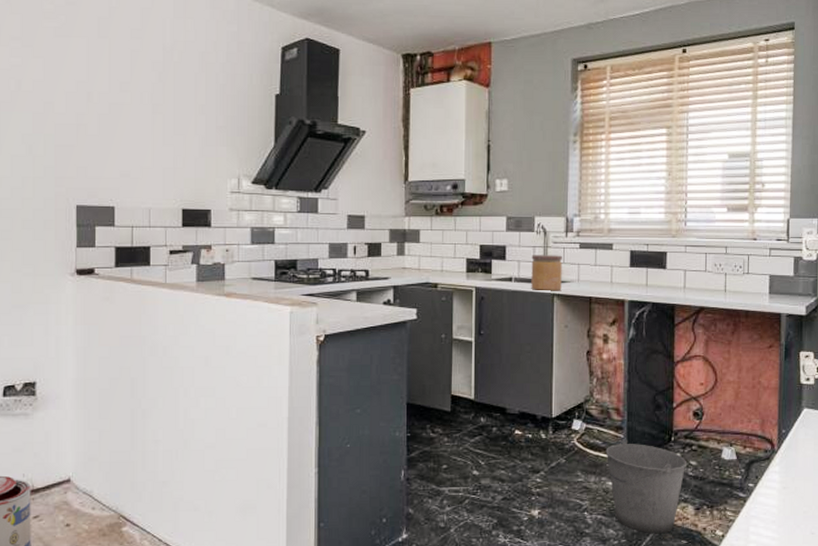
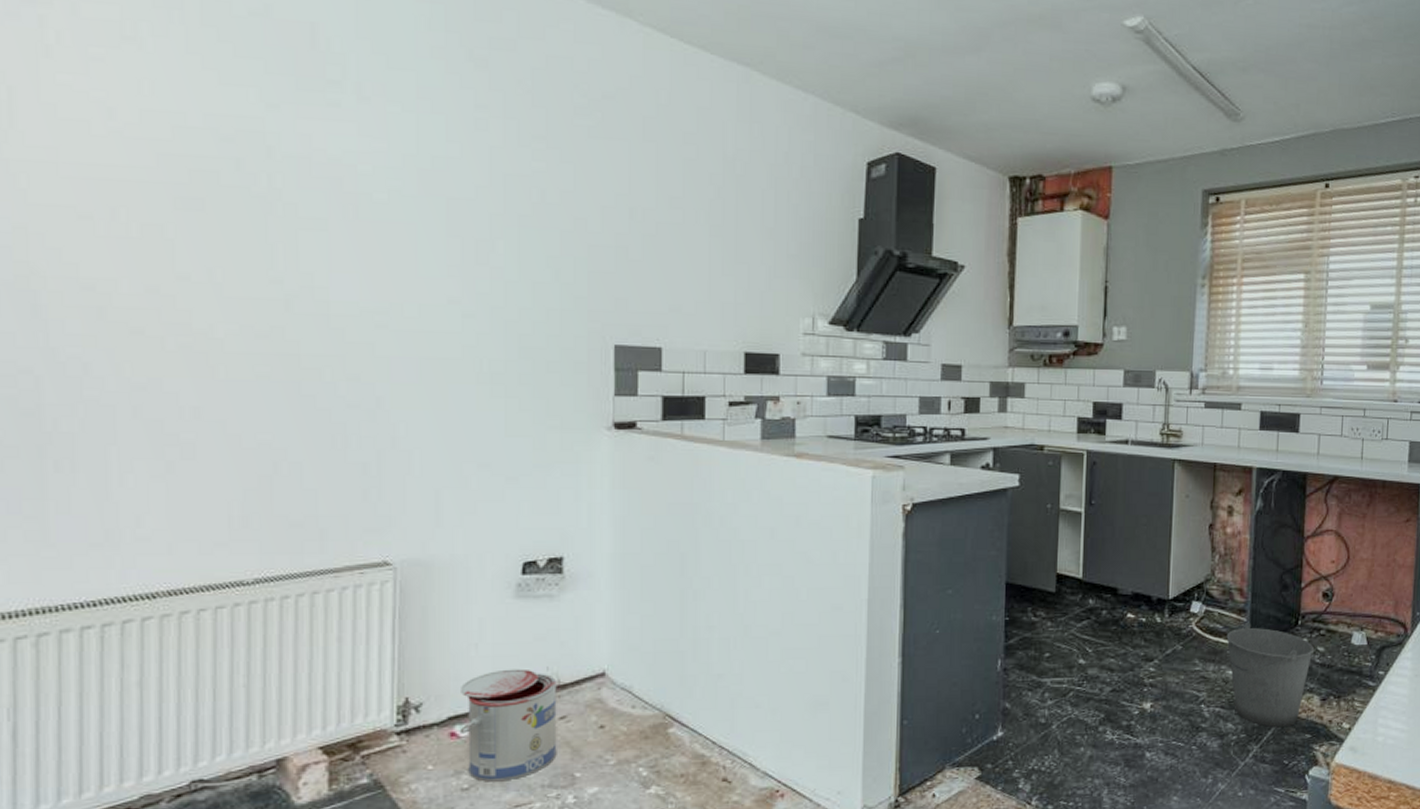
jar: present [531,255,562,290] -> none [1149,414,1185,455]

